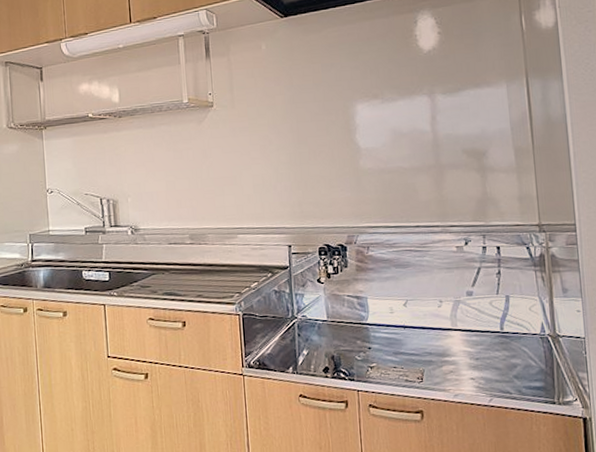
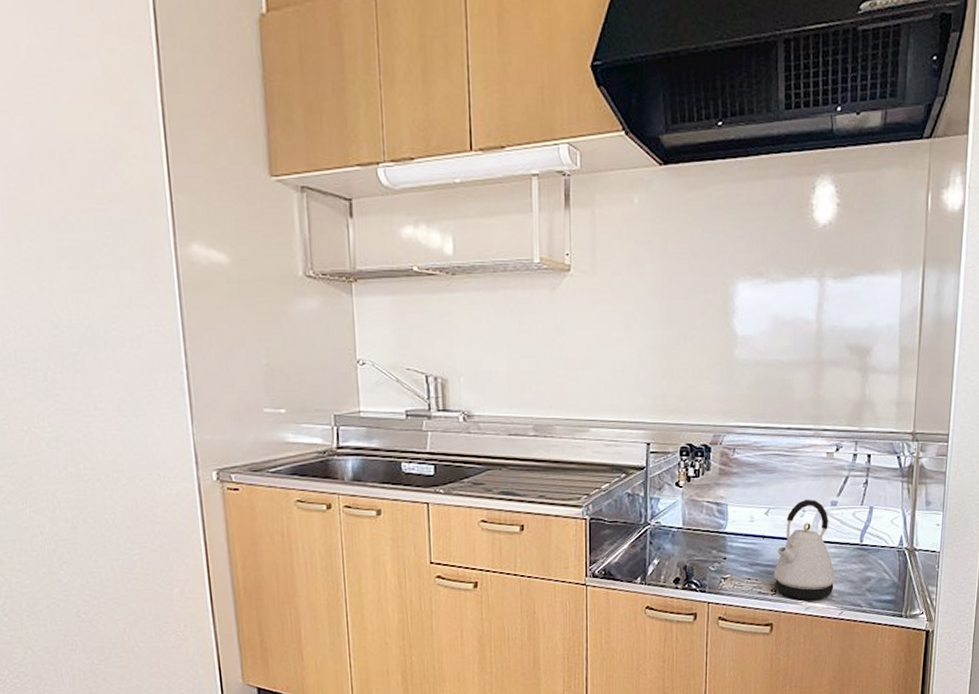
kettle: none [418,290,482,387] -> present [773,499,837,600]

